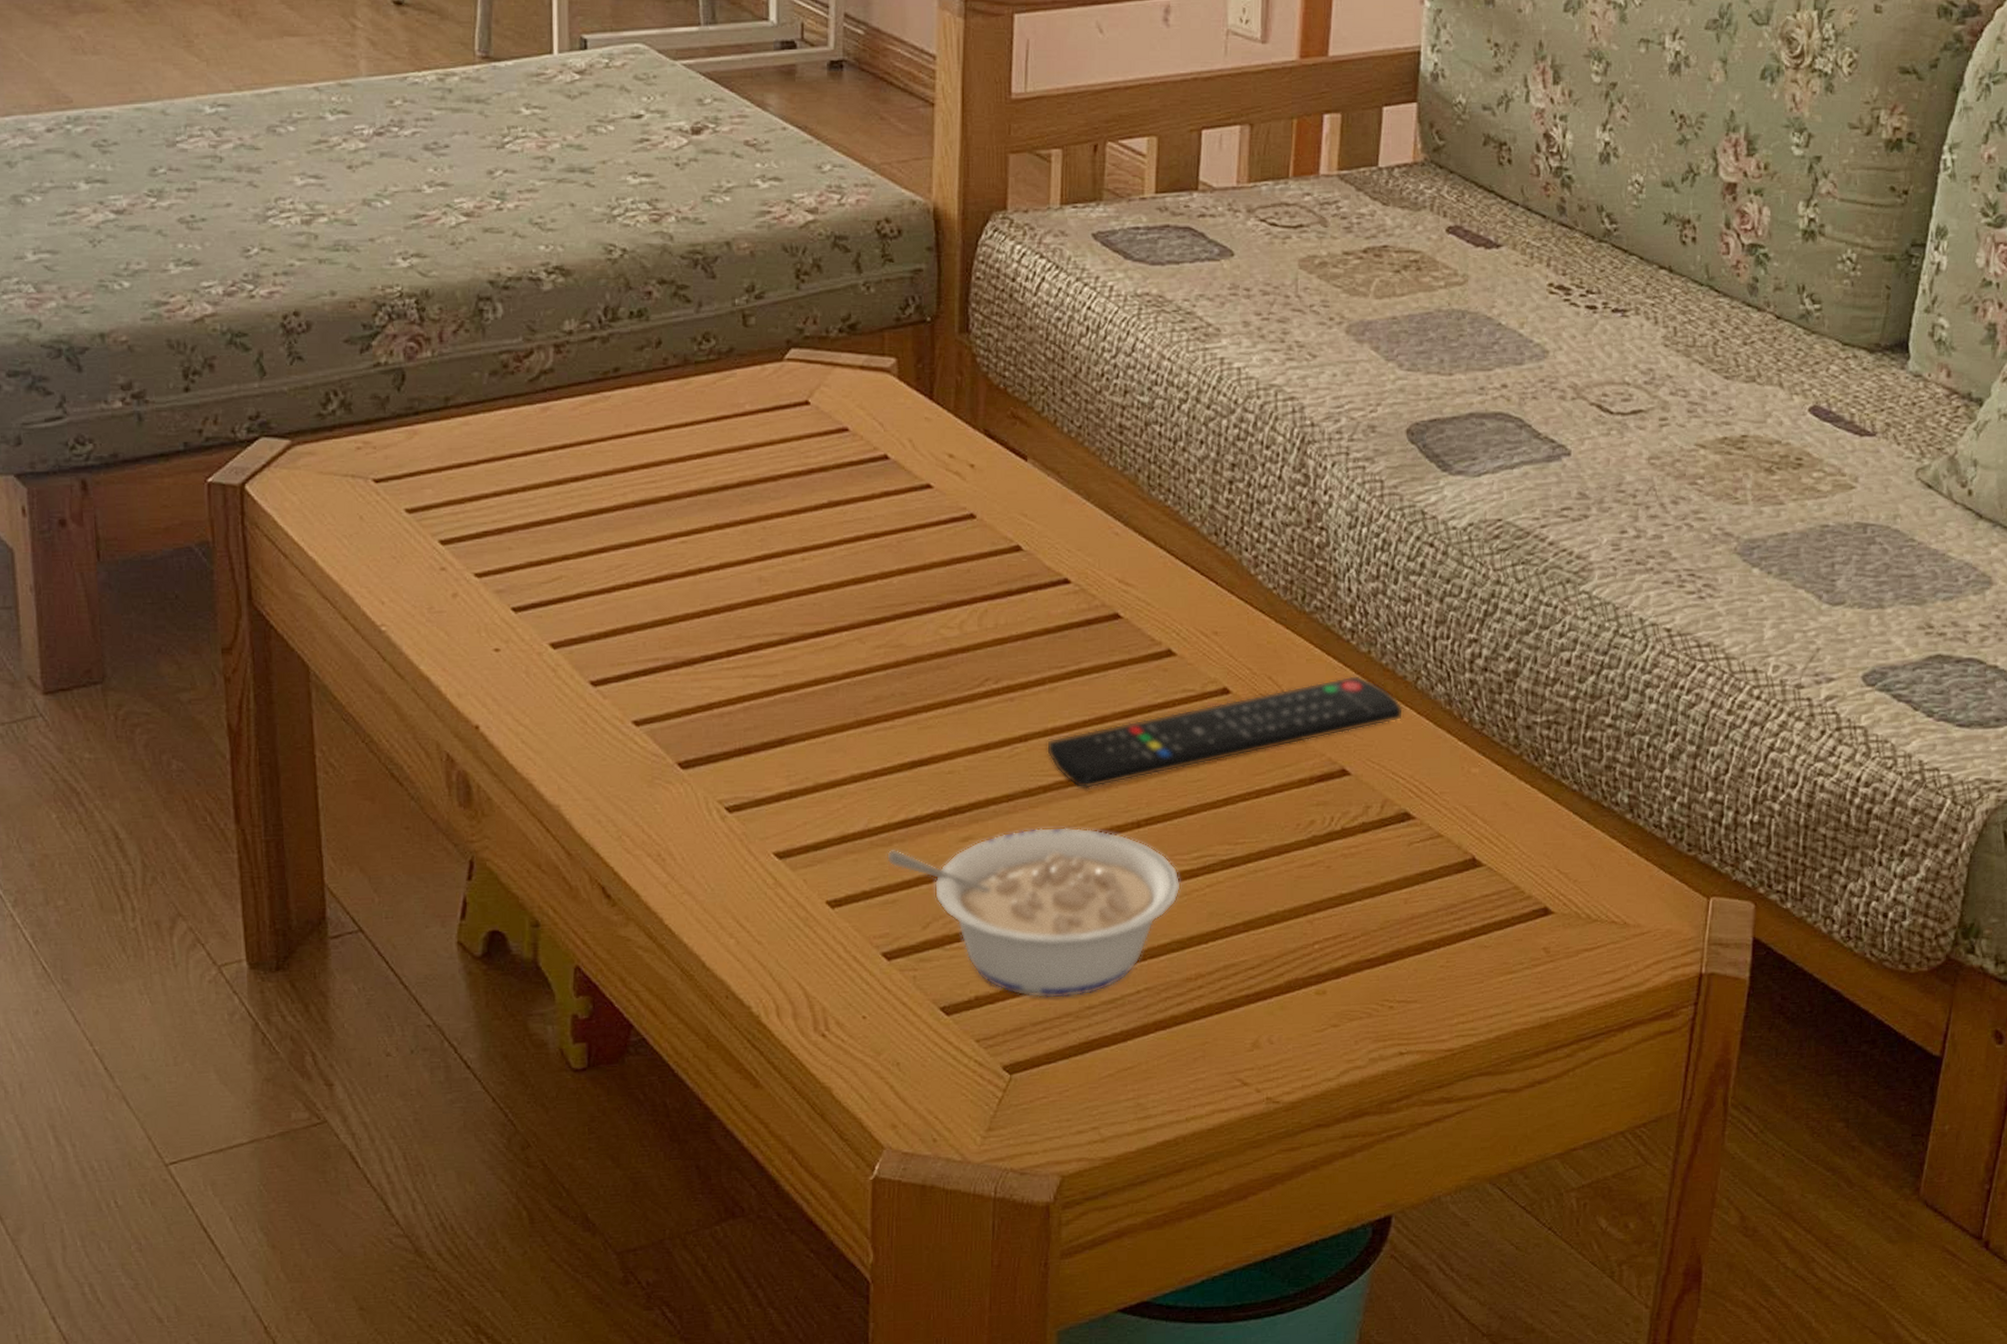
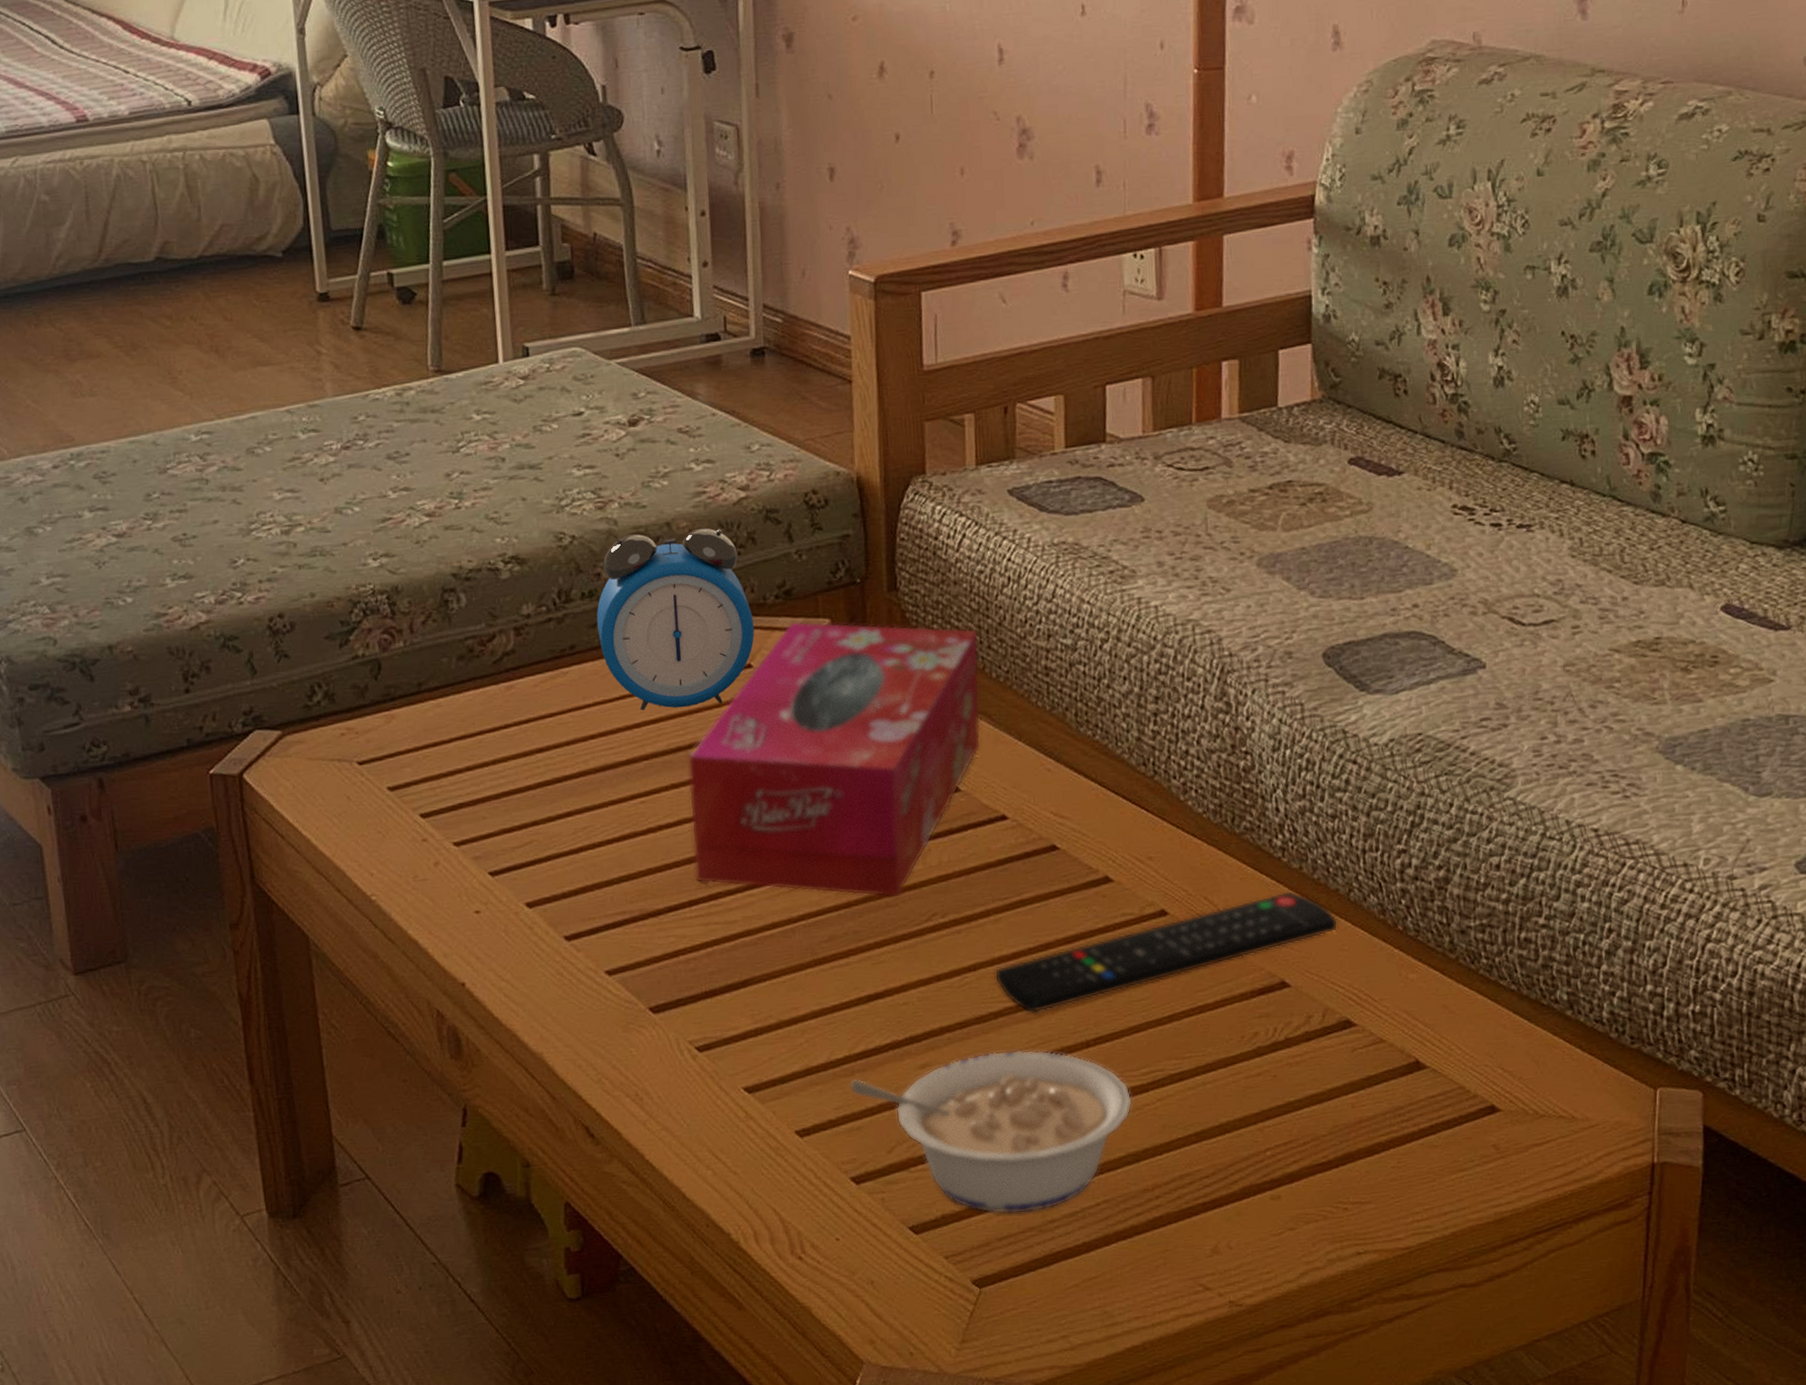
alarm clock: none [645,250,814,444] -> present [596,528,755,711]
tissue box: none [734,357,1052,659] -> present [687,620,981,898]

